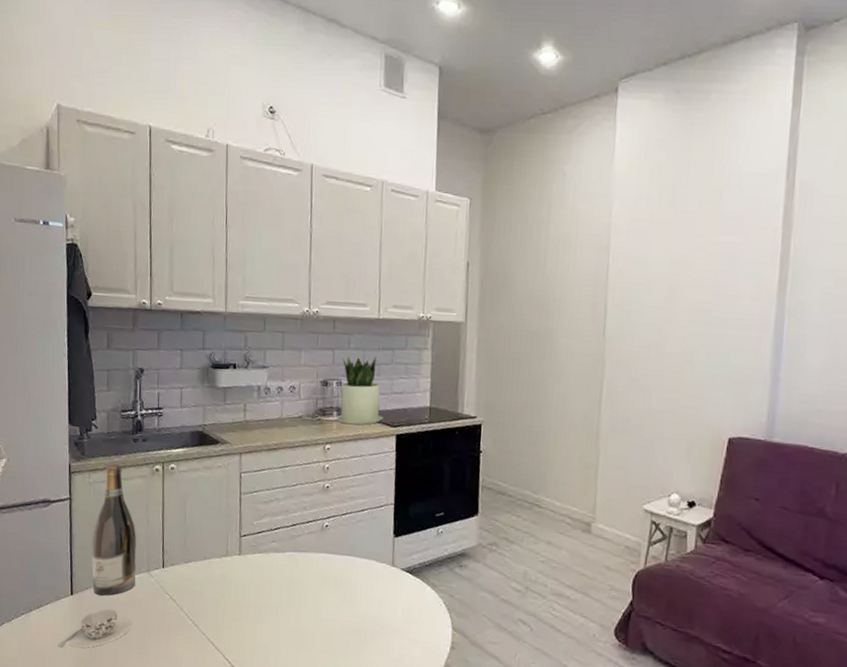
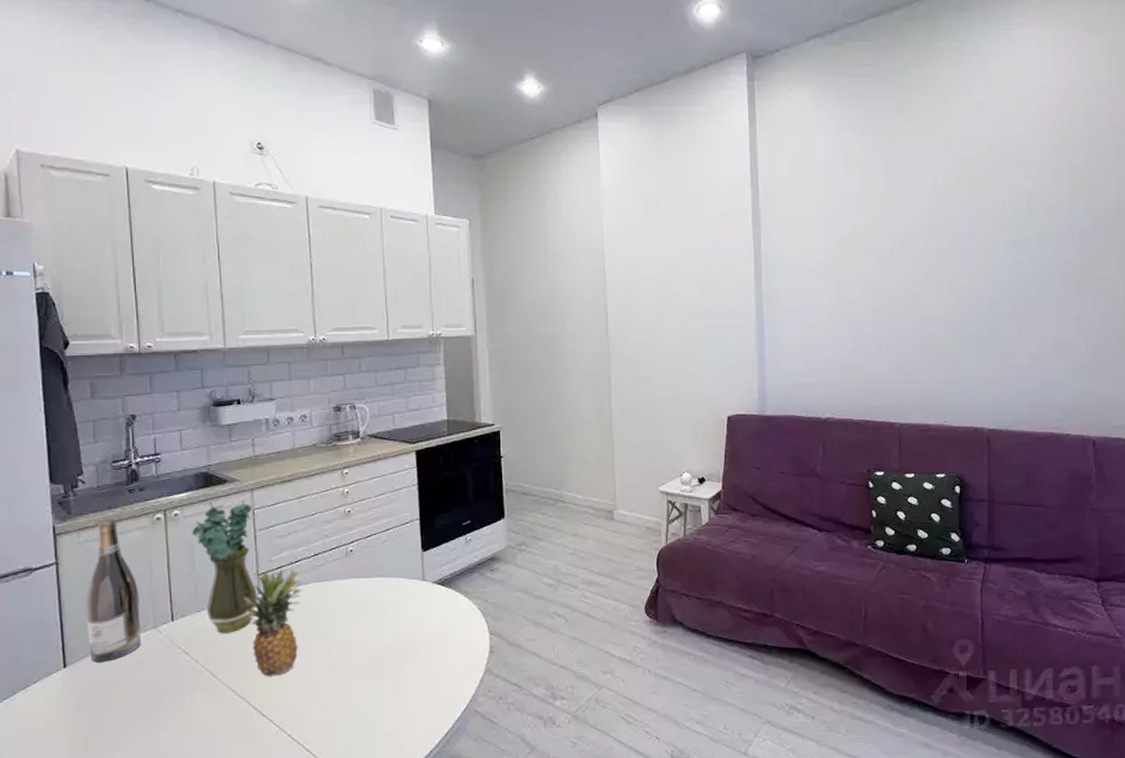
teacup: present [57,608,132,648] -> none [50,675,140,728]
vase: none [185,460,239,587] -> present [192,499,258,634]
fruit: none [226,534,279,635] -> present [244,569,302,676]
planter: present [337,356,383,425] -> none [353,377,401,447]

